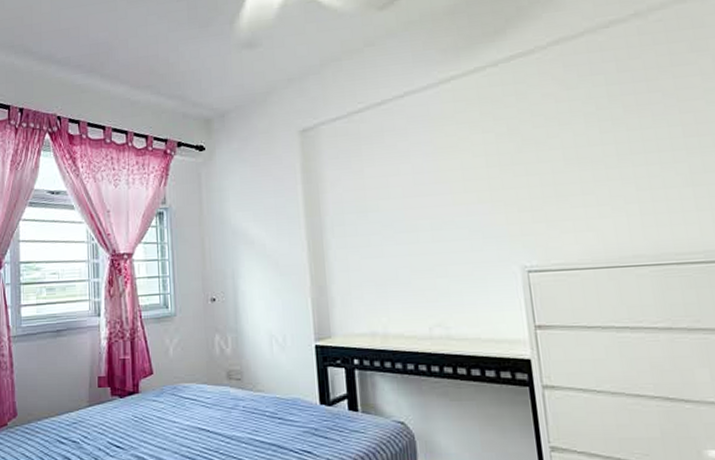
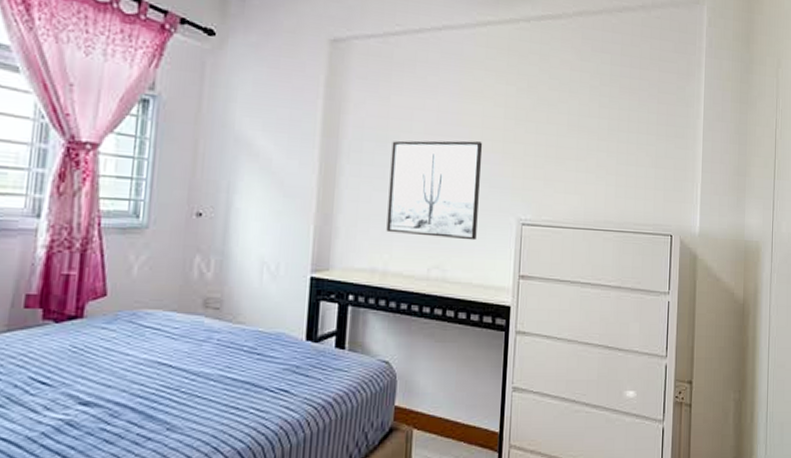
wall art: none [372,195,478,297] -> present [386,140,483,241]

